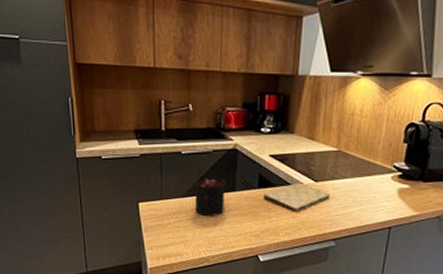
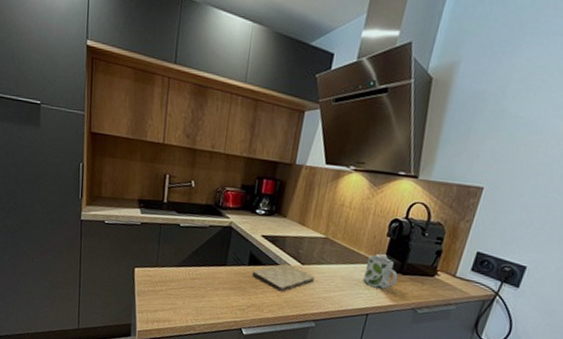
candle: present [194,168,226,216] -> none [187,241,218,287]
mug: none [382,164,419,199] -> present [363,255,398,289]

